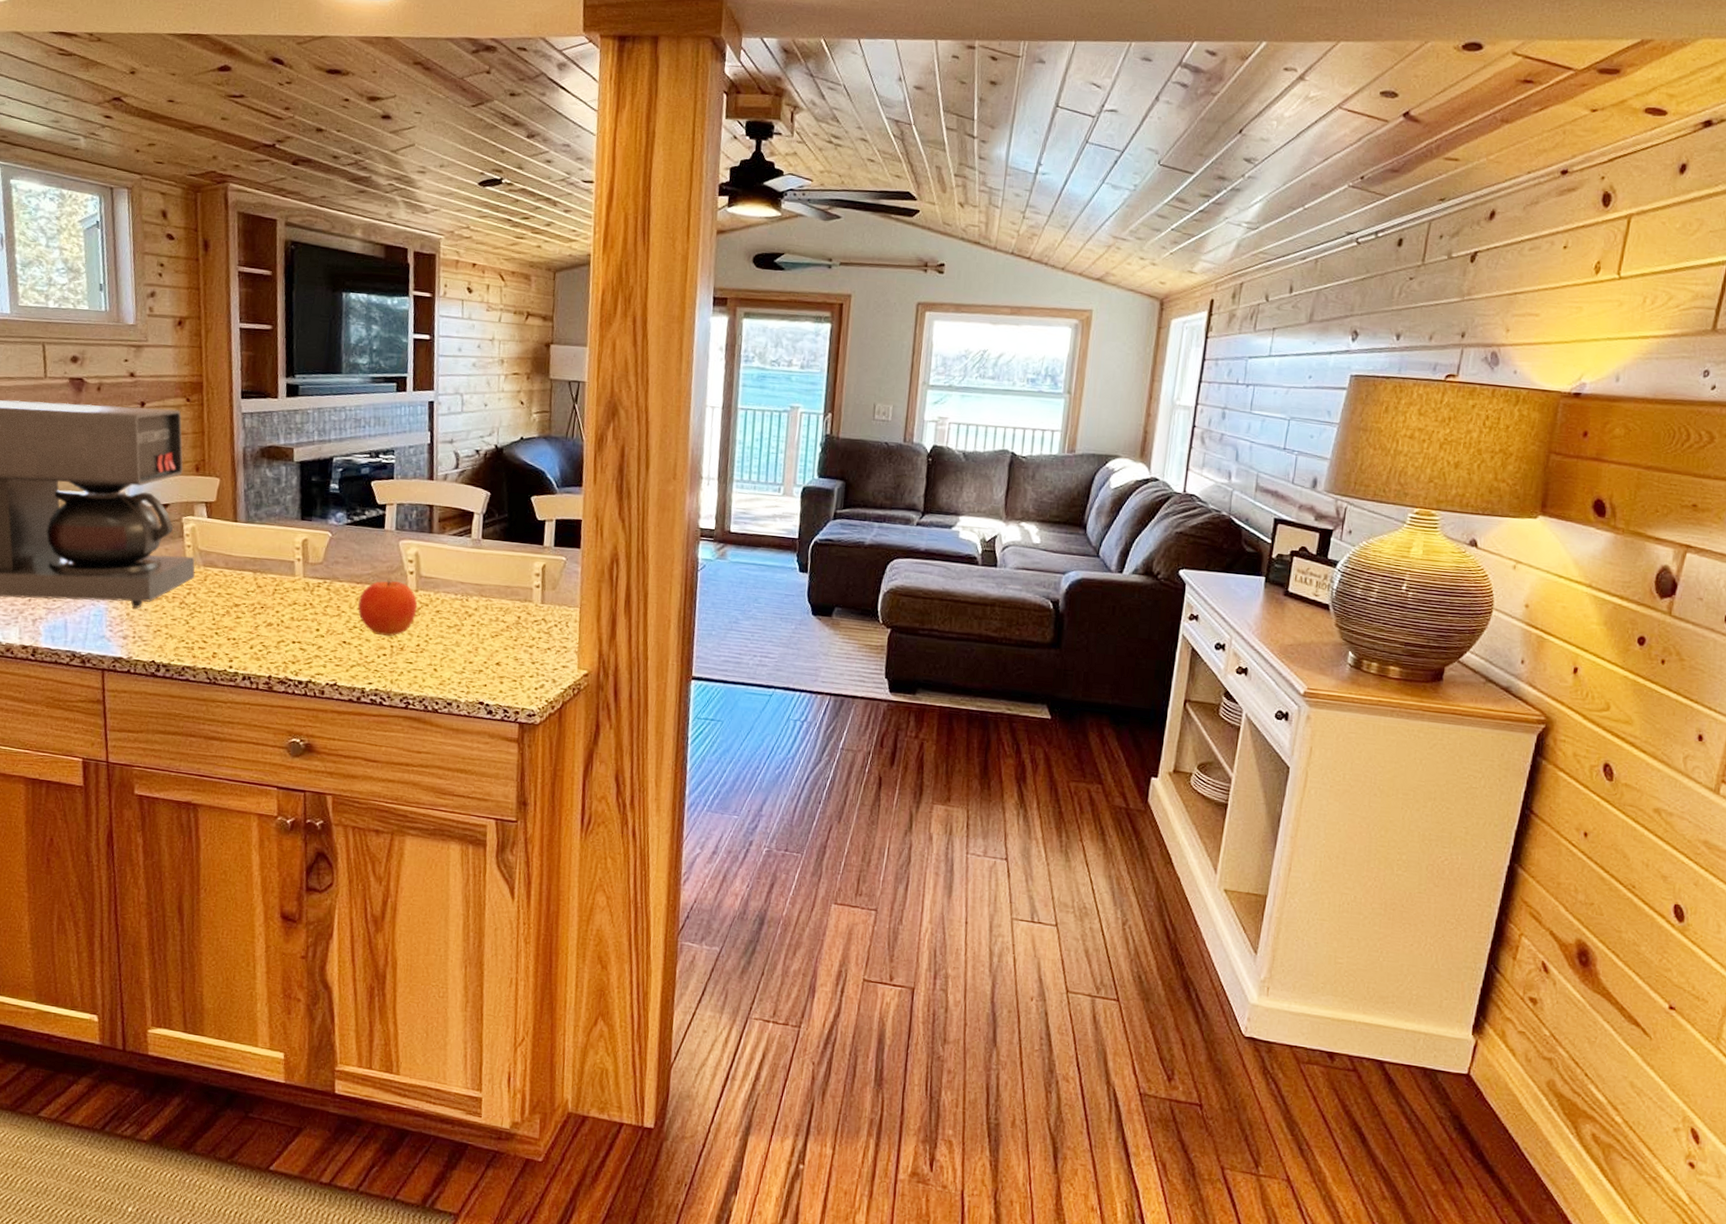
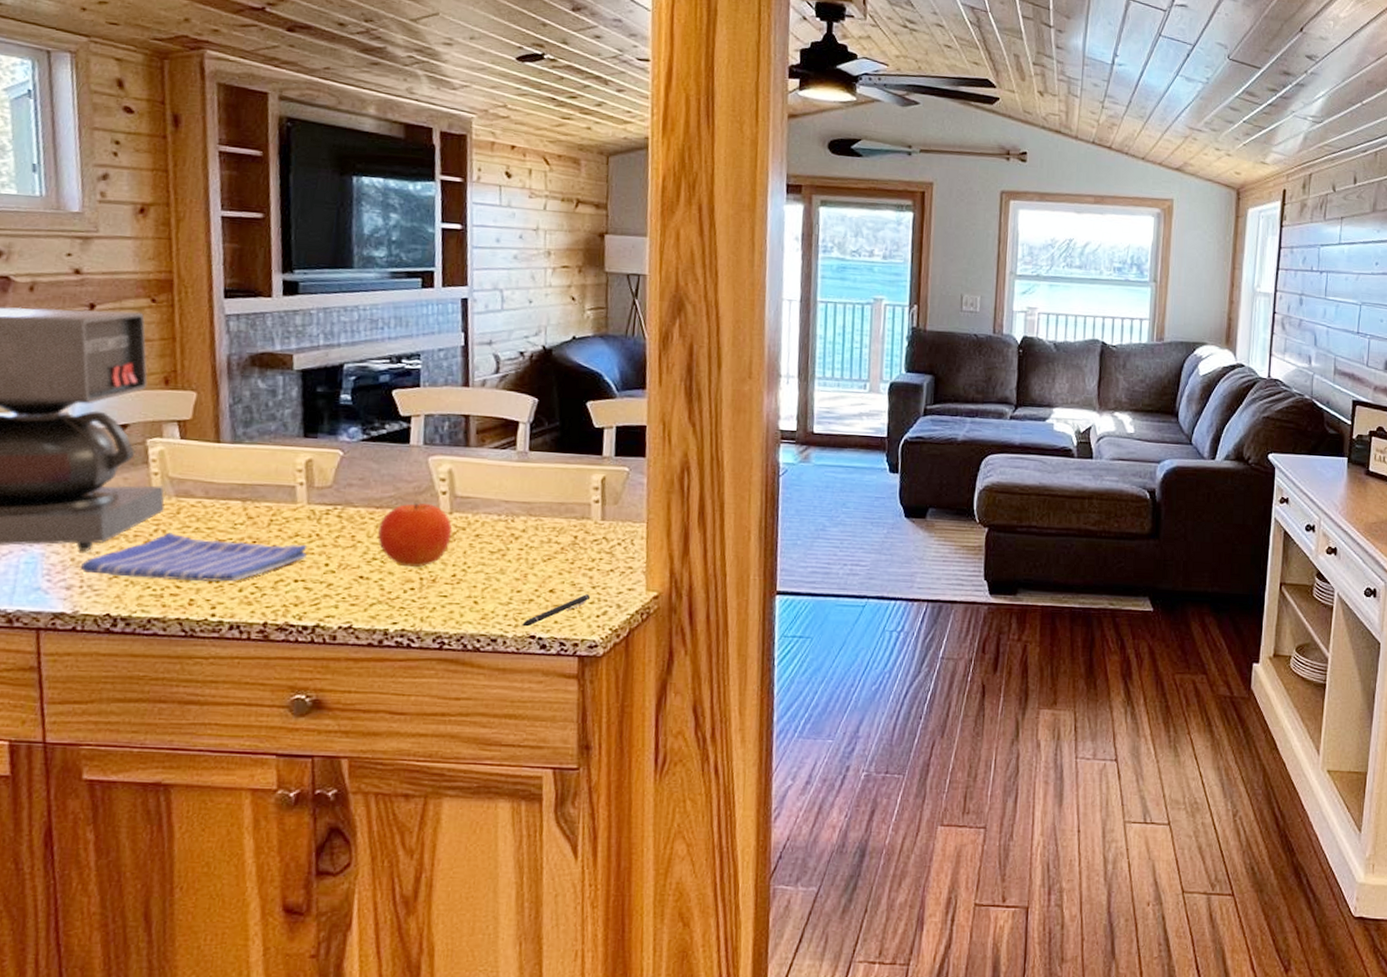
dish towel: none [133,596,303,640] -> present [80,532,308,582]
pen: none [472,668,530,694] -> present [522,594,590,627]

